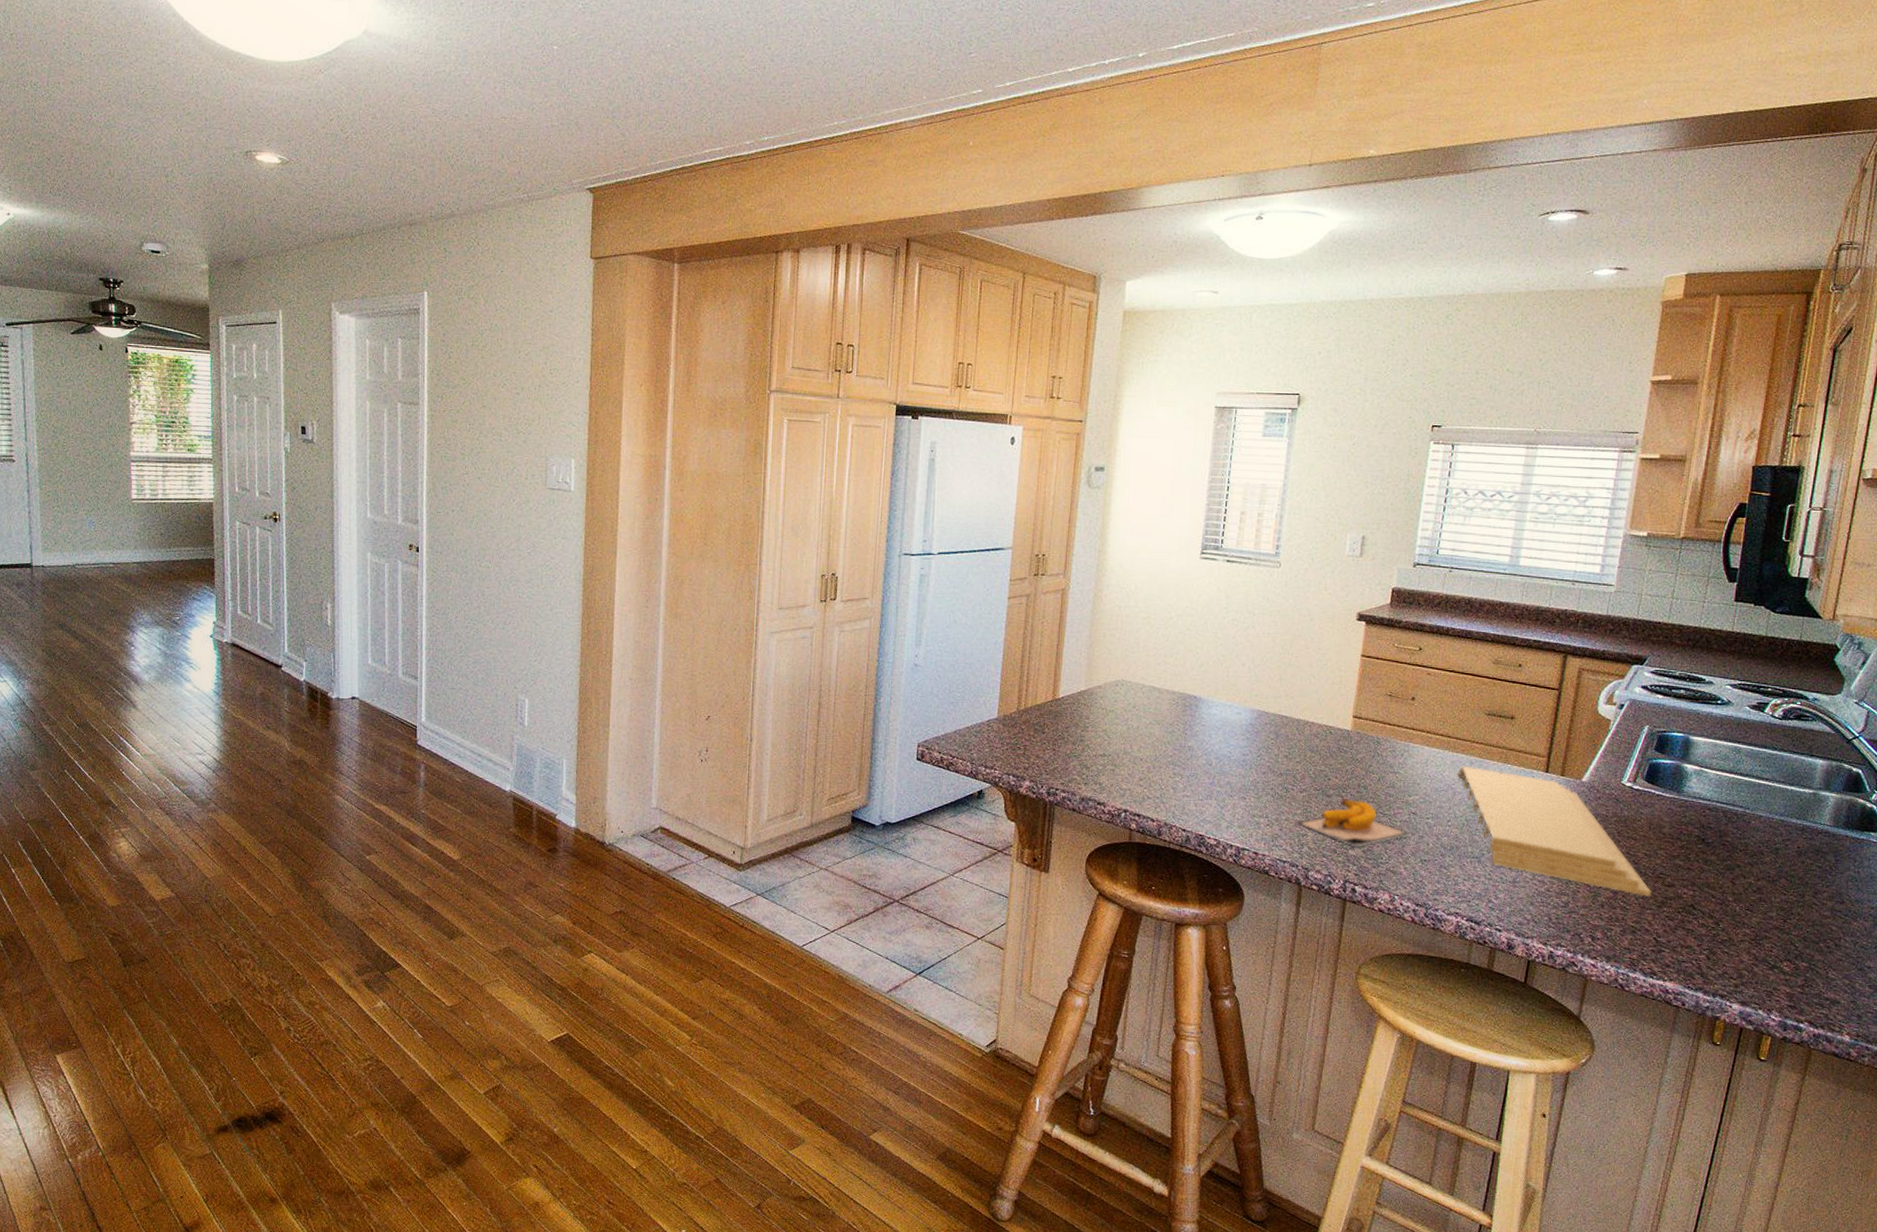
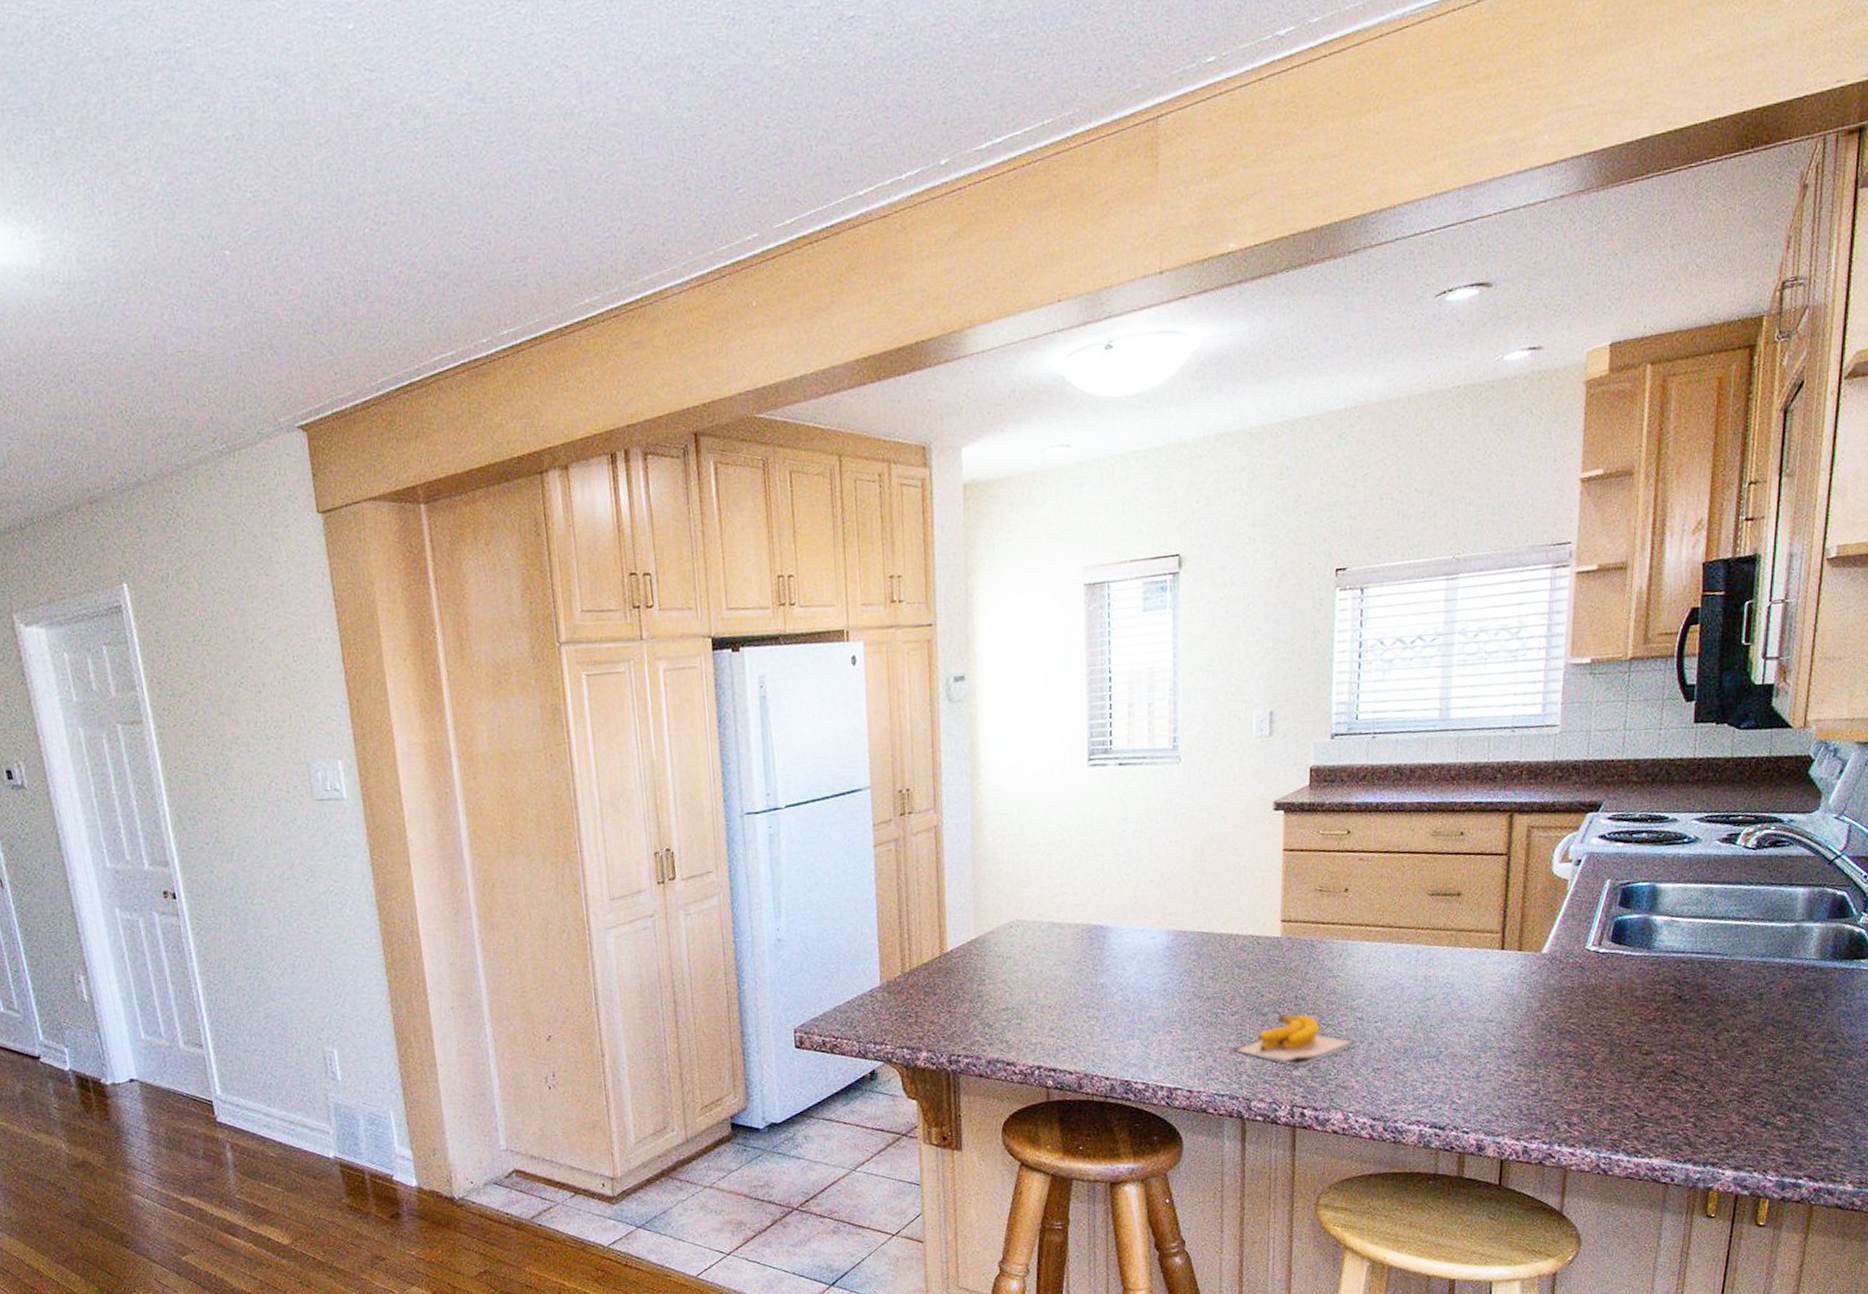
cutting board: present [1457,765,1652,897] -> none [1404,956,1628,1070]

